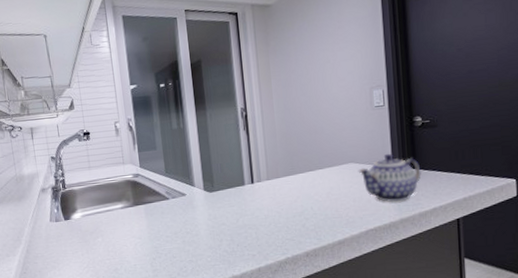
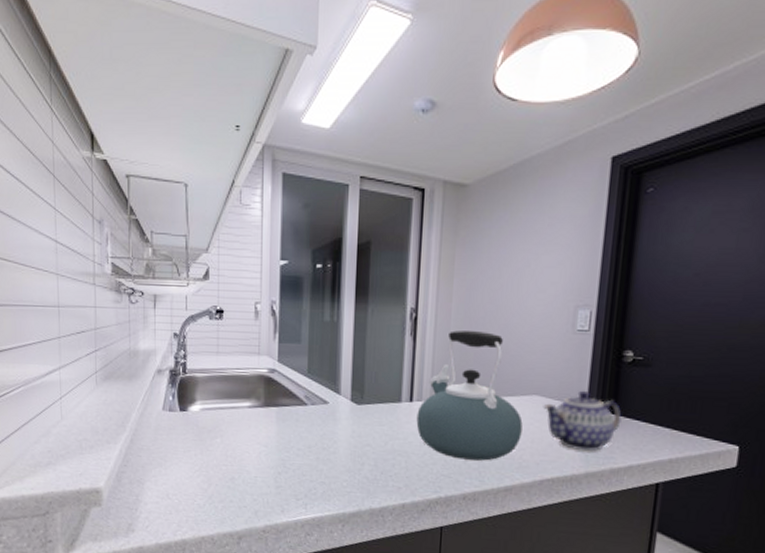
kettle: none [258,118,345,224] -> present [416,330,523,461]

